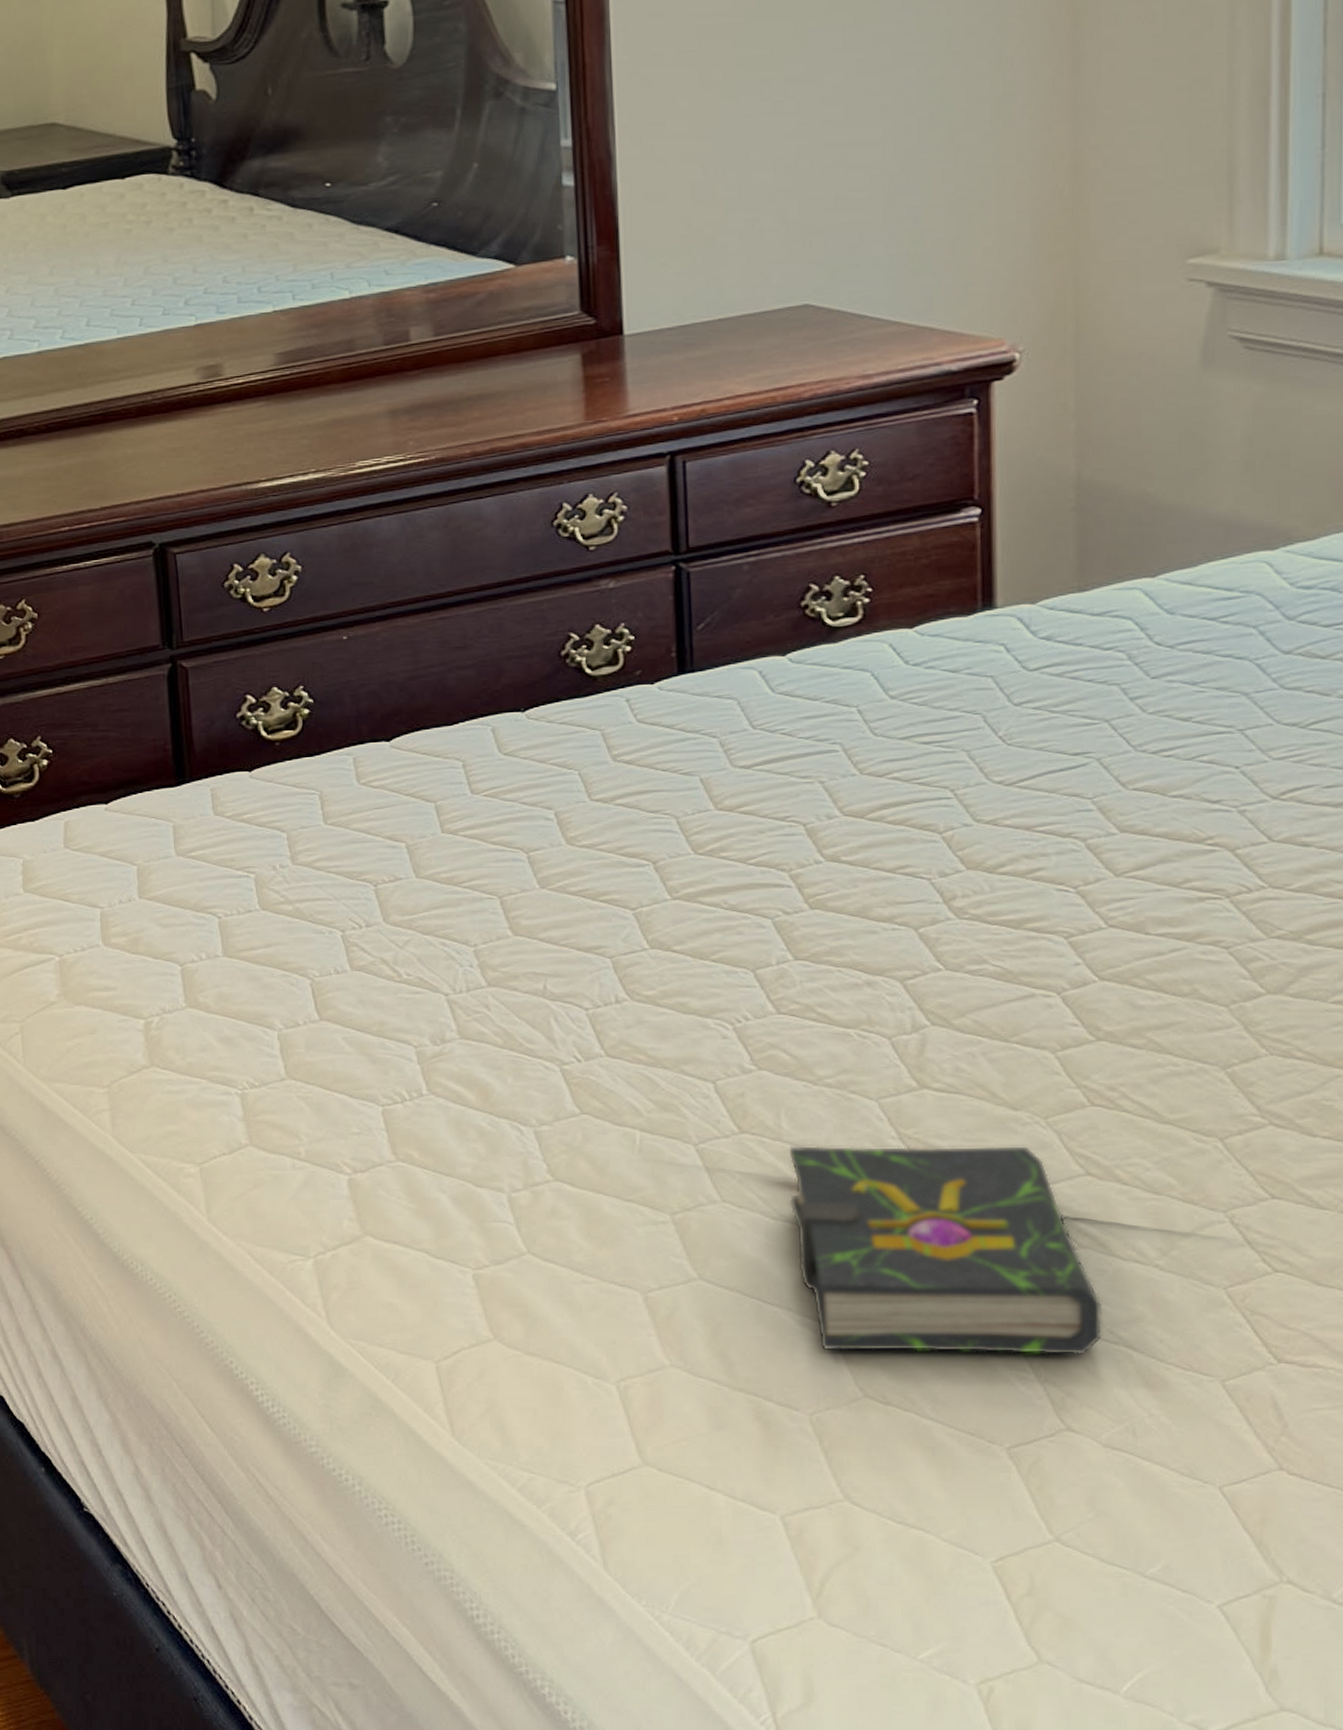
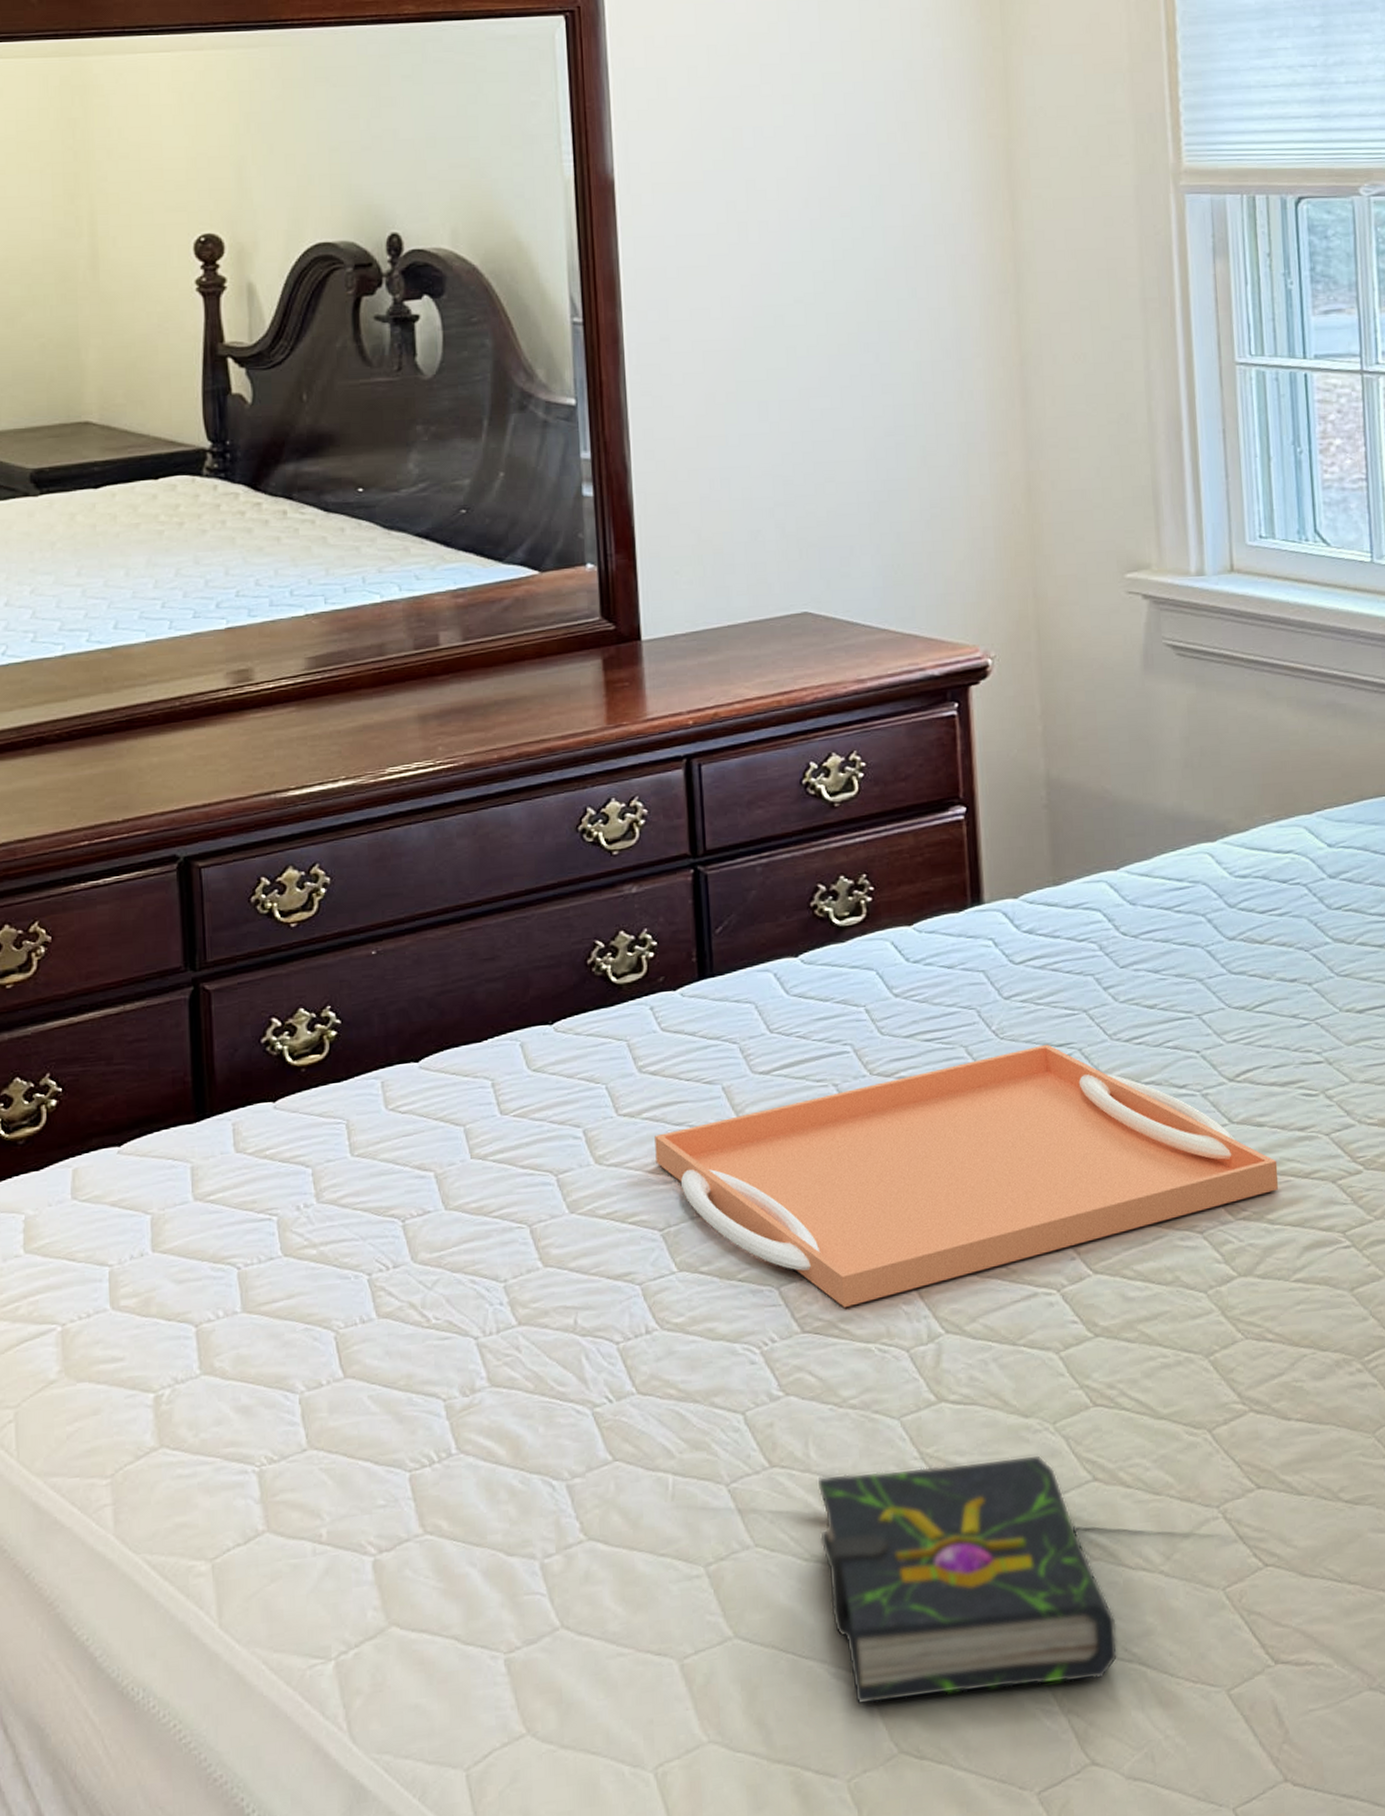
serving tray: none [628,752,1323,993] -> present [655,1044,1279,1307]

